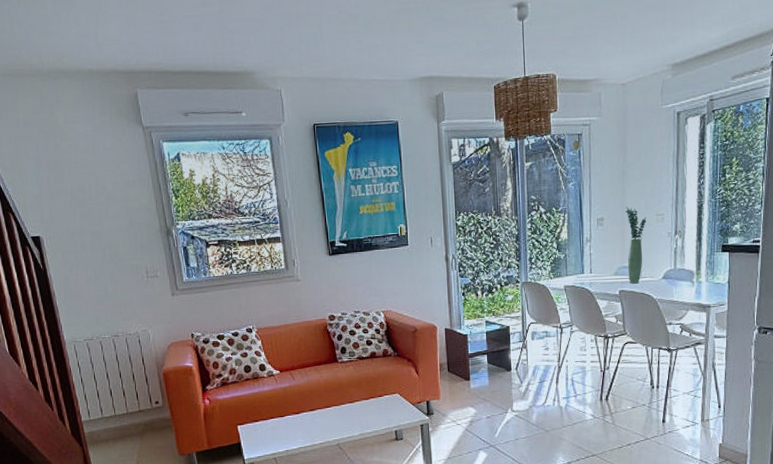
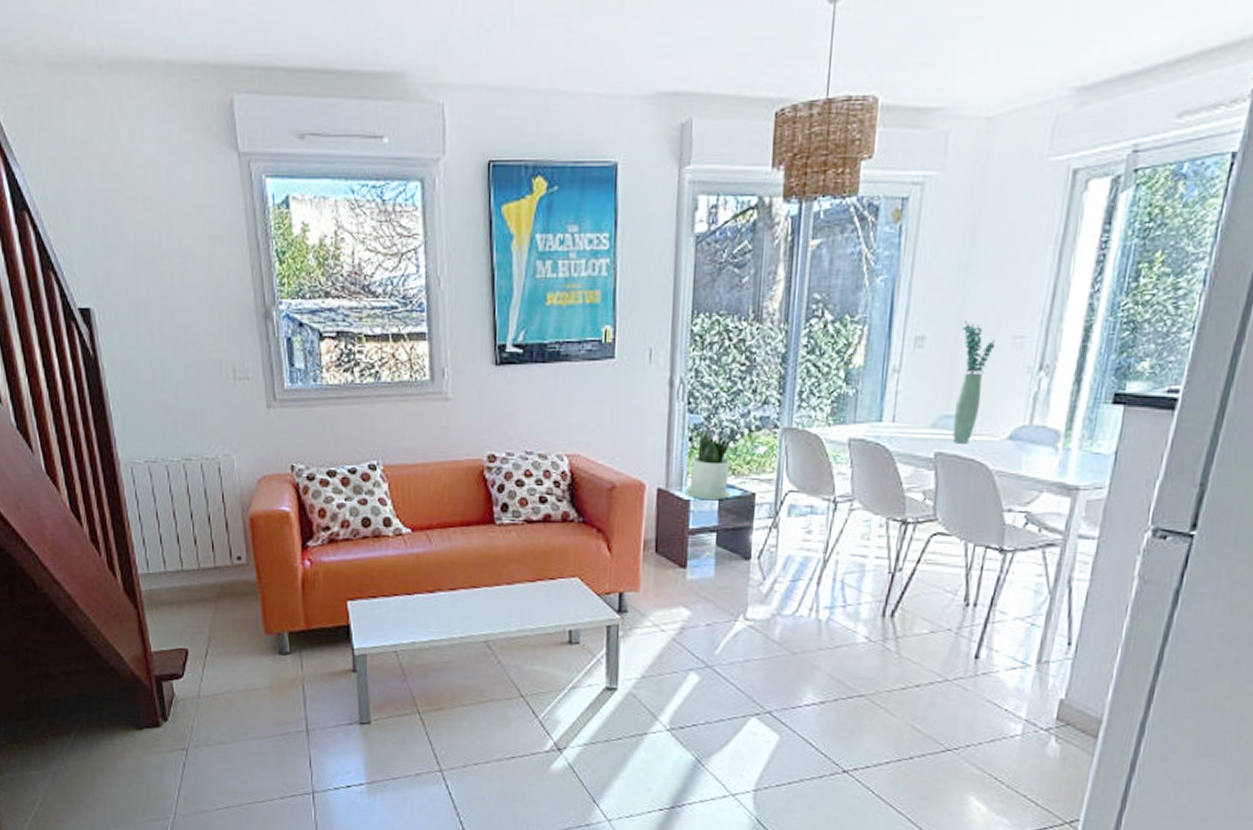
planter: none [464,288,493,334] -> present [685,431,732,501]

